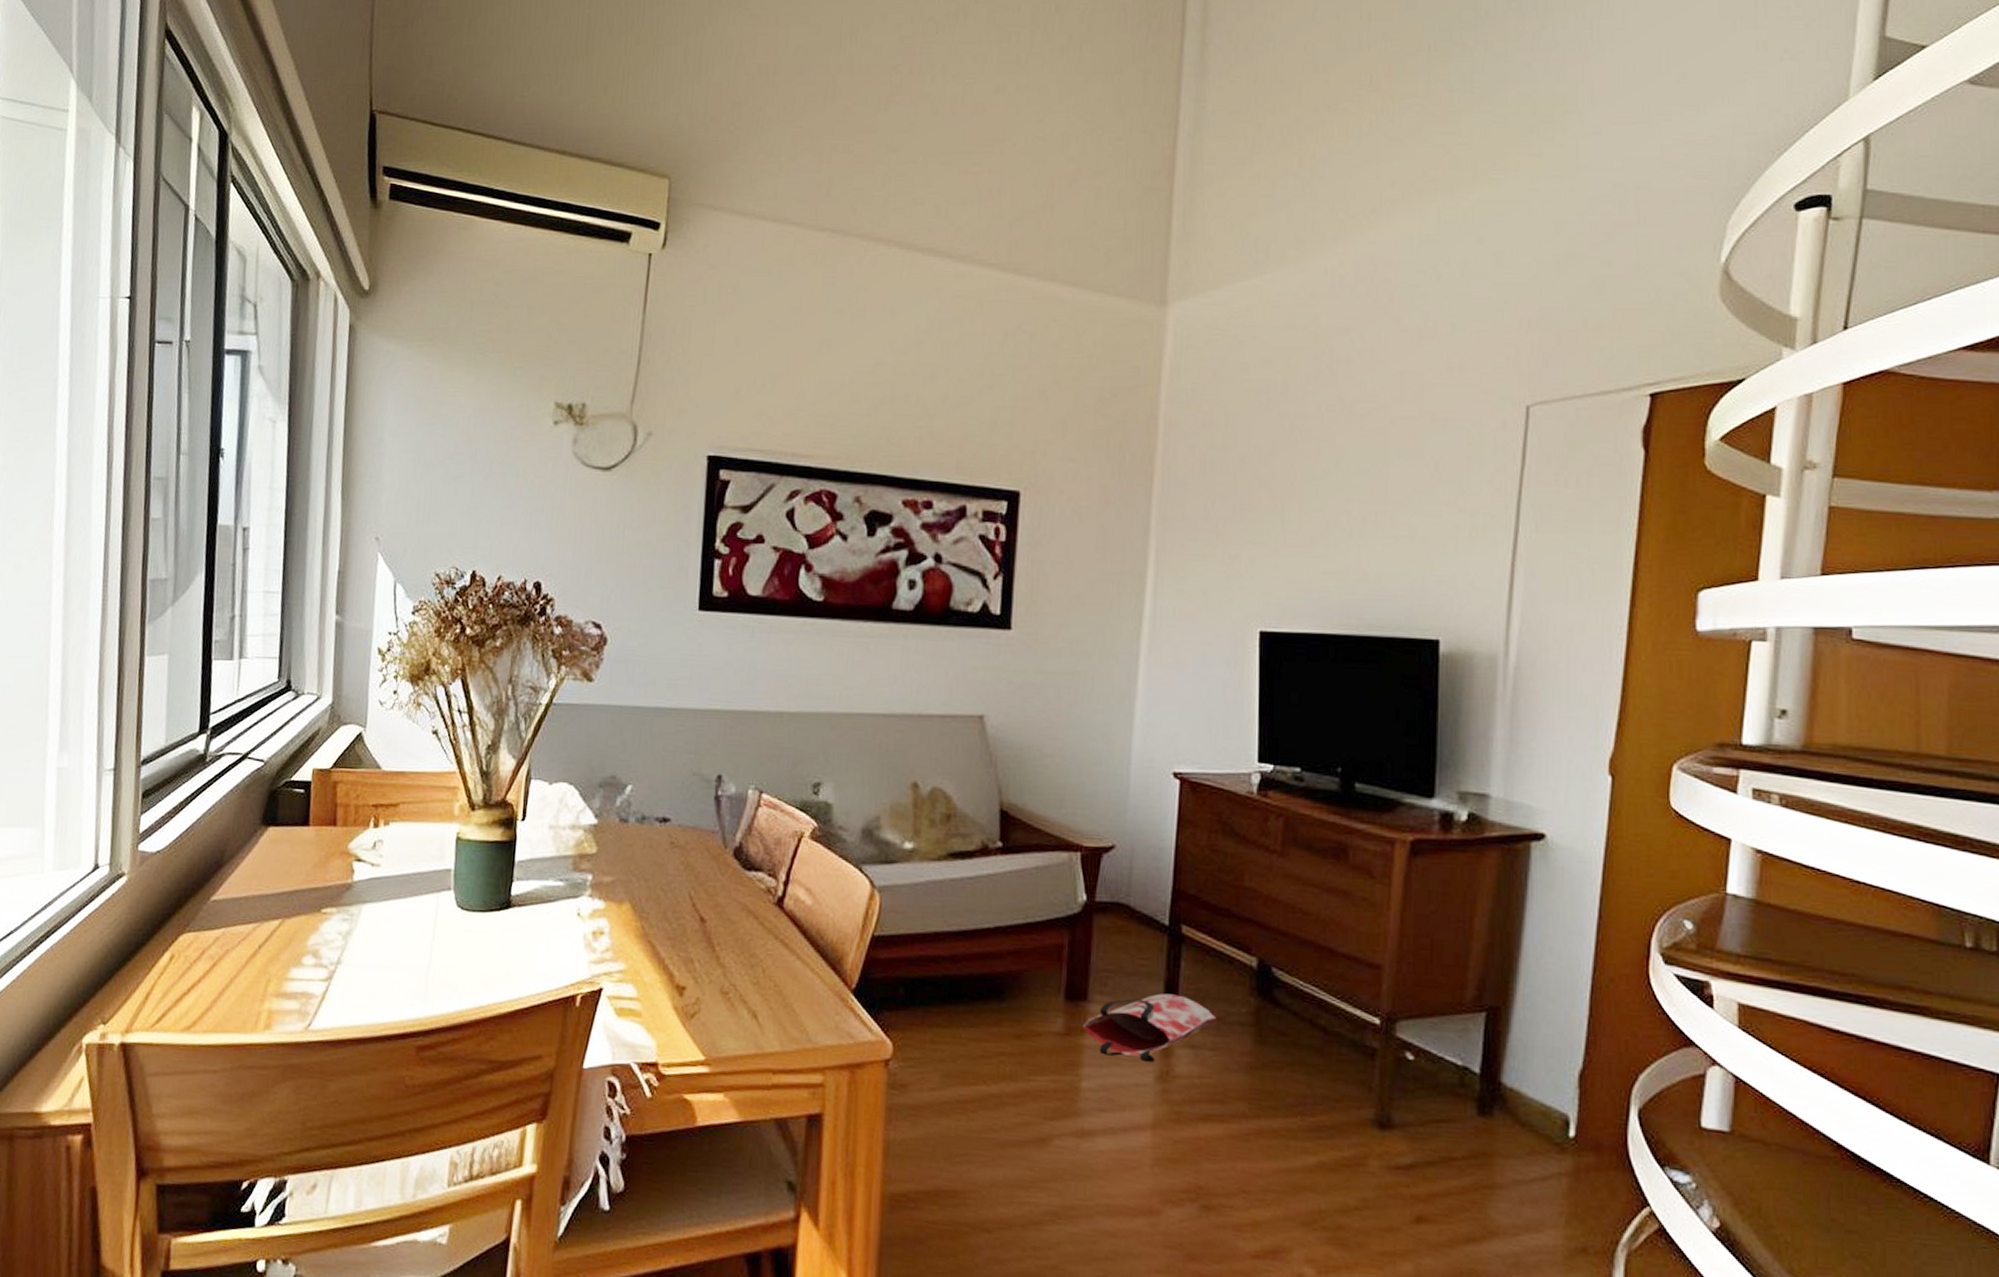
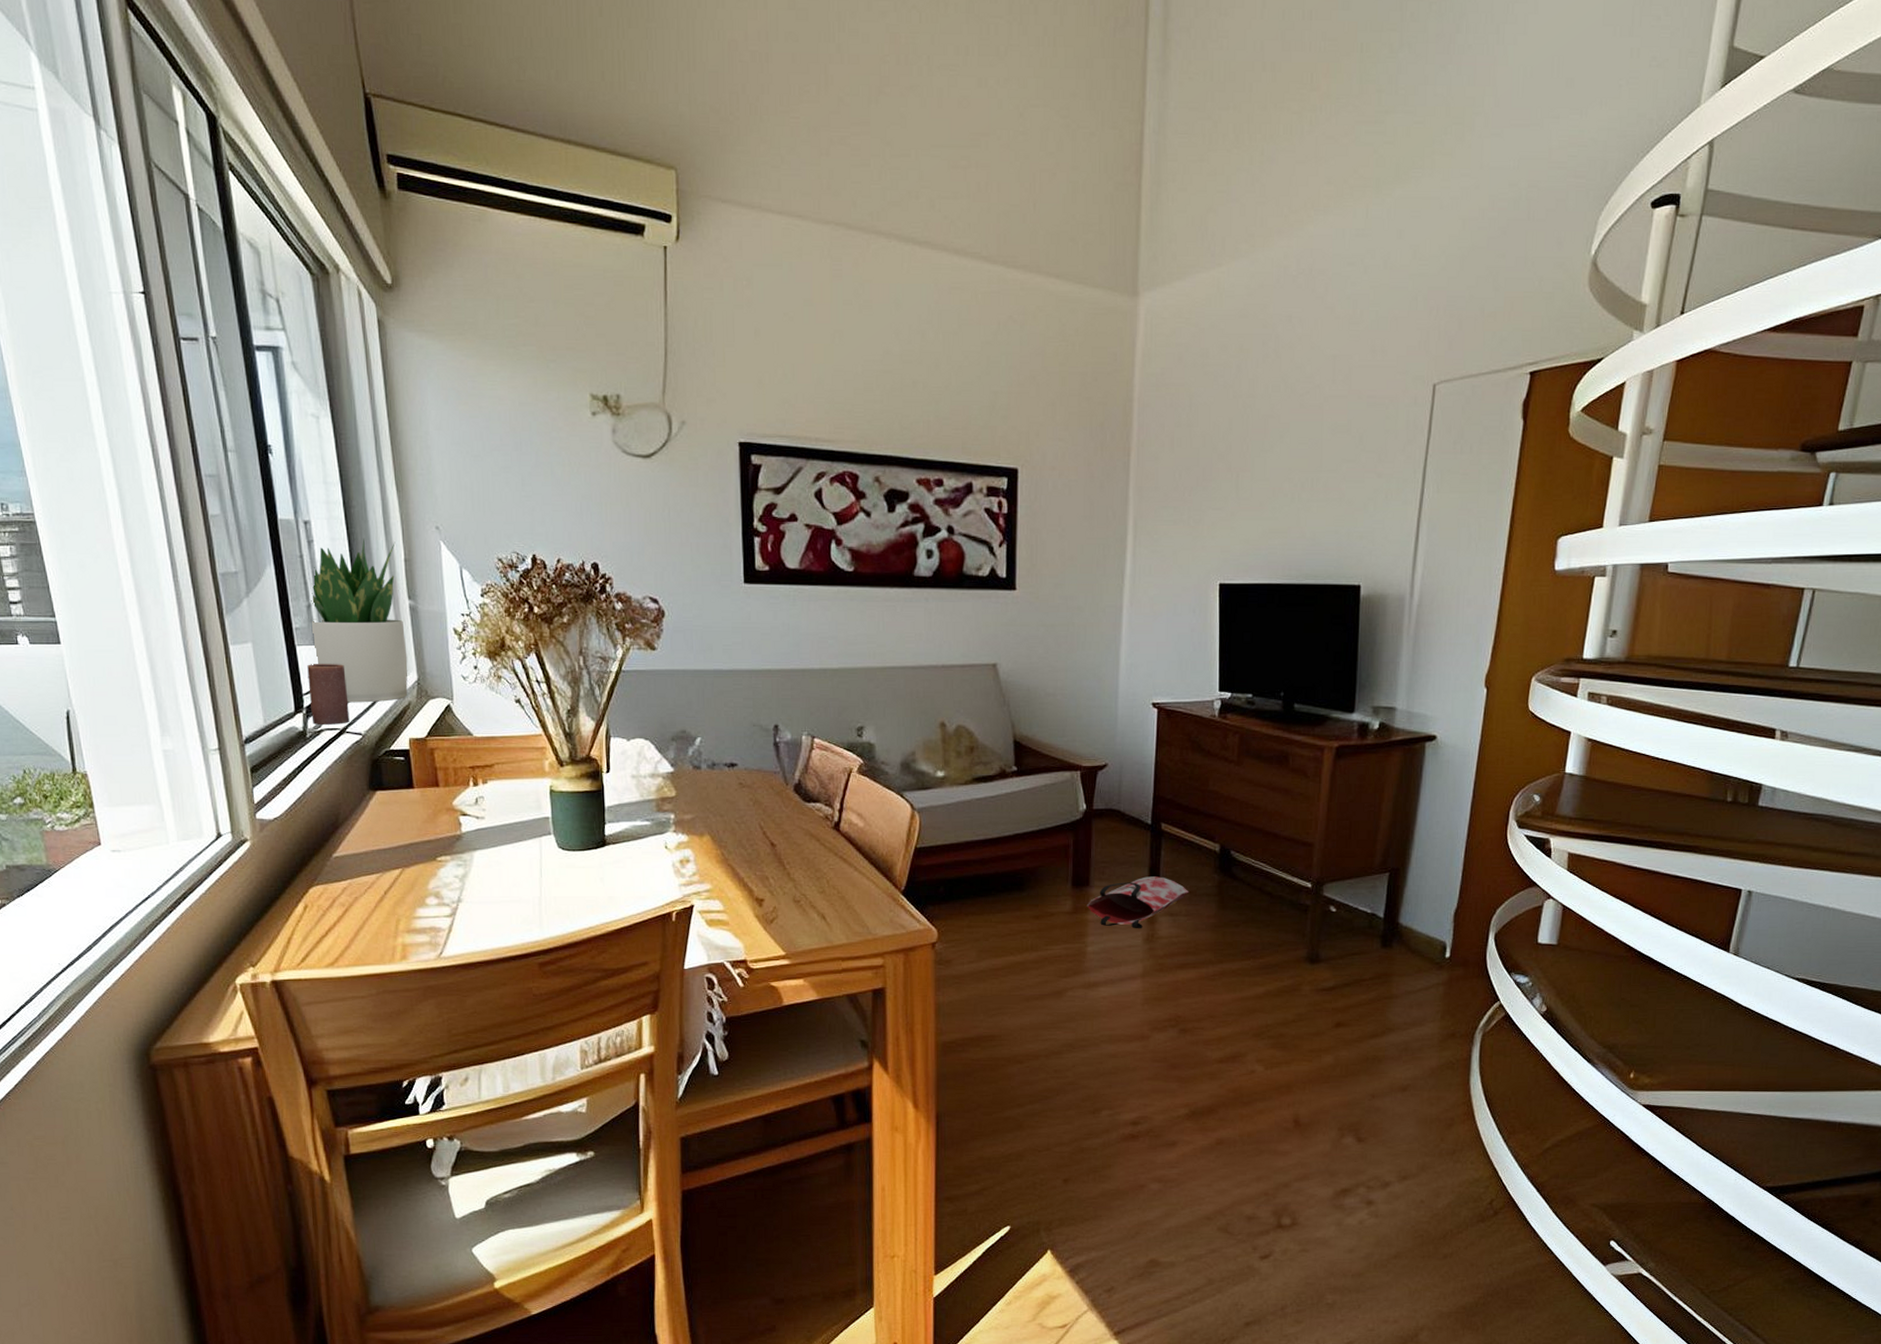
candle: none [214,680,259,750] -> present [307,663,350,726]
planter: none [224,547,332,727] -> present [309,538,408,703]

